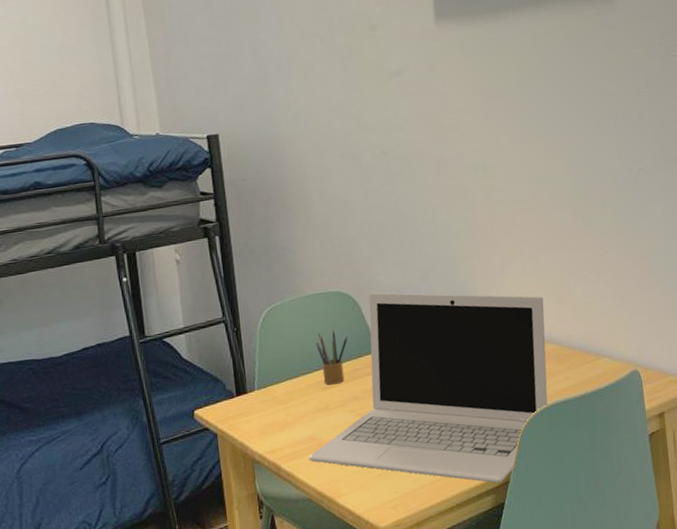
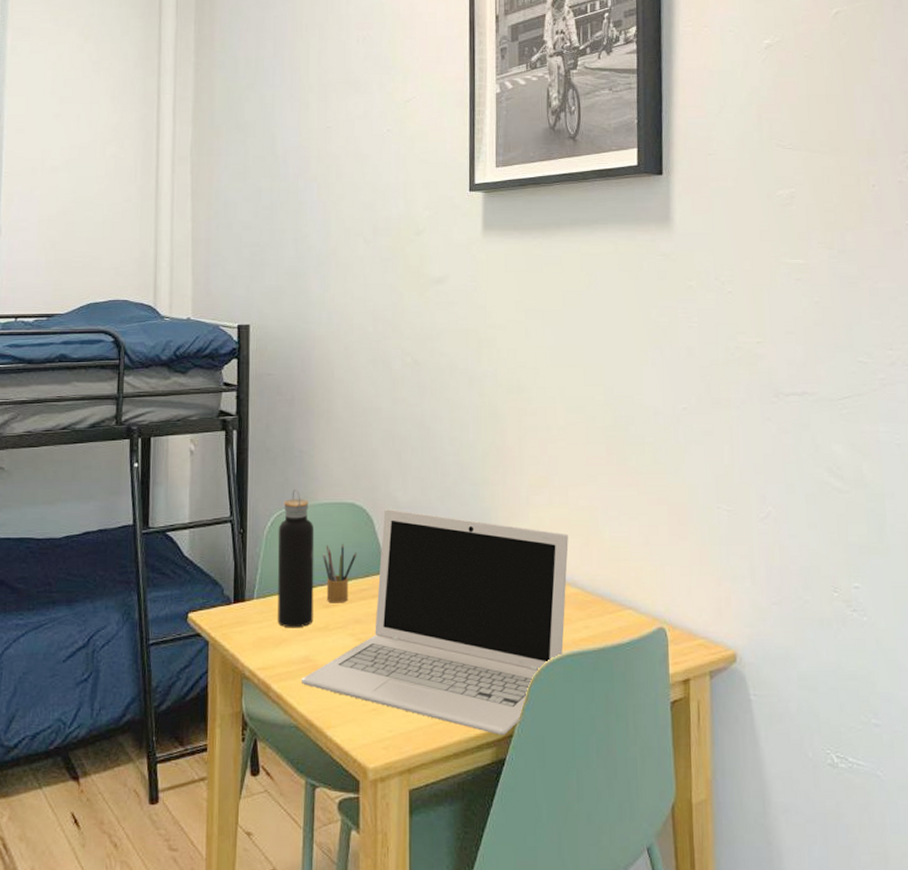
water bottle: none [270,284,314,413] -> present [277,489,315,628]

